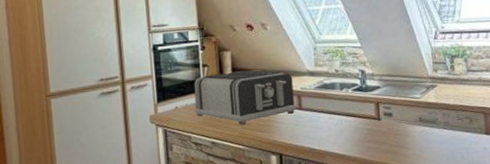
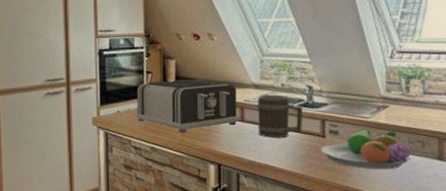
barrel: none [313,80,358,124] -> present [256,95,302,138]
fruit bowl: none [376,109,461,149] -> present [320,129,412,170]

